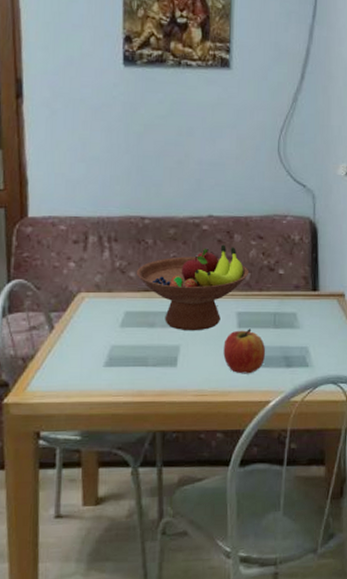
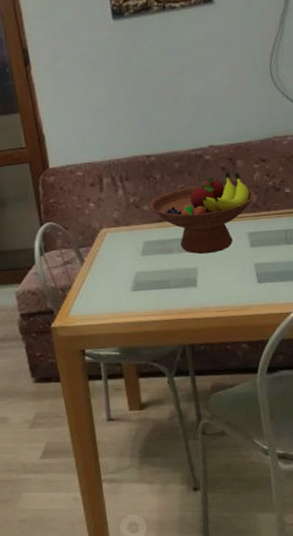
apple: present [223,329,266,374] -> none [238,247,281,290]

